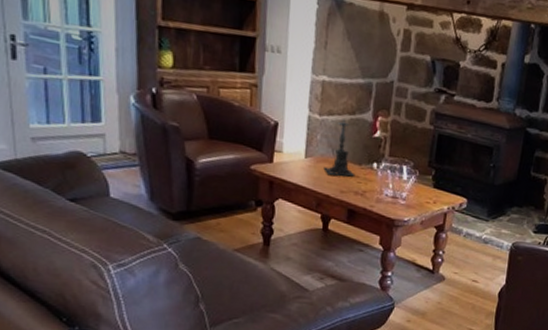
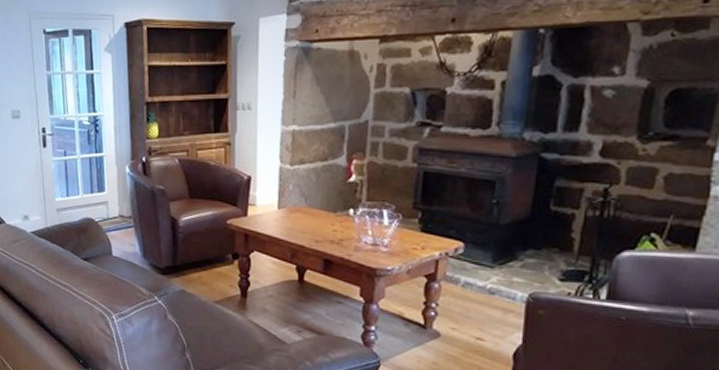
candle holder: present [323,119,356,177] -> none [297,166,330,225]

